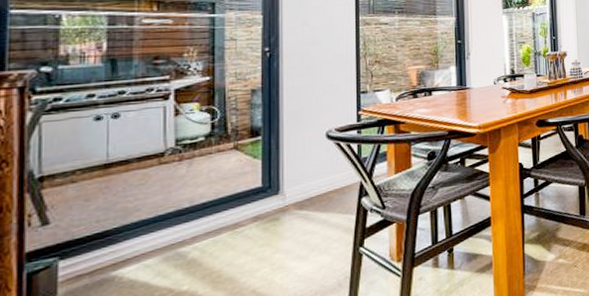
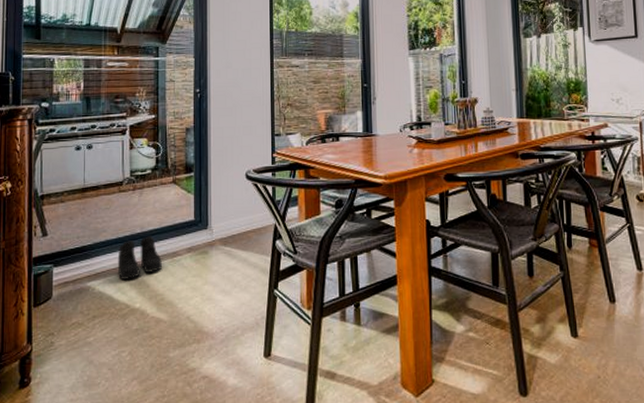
boots: none [156,209,220,262] -> present [117,236,163,280]

